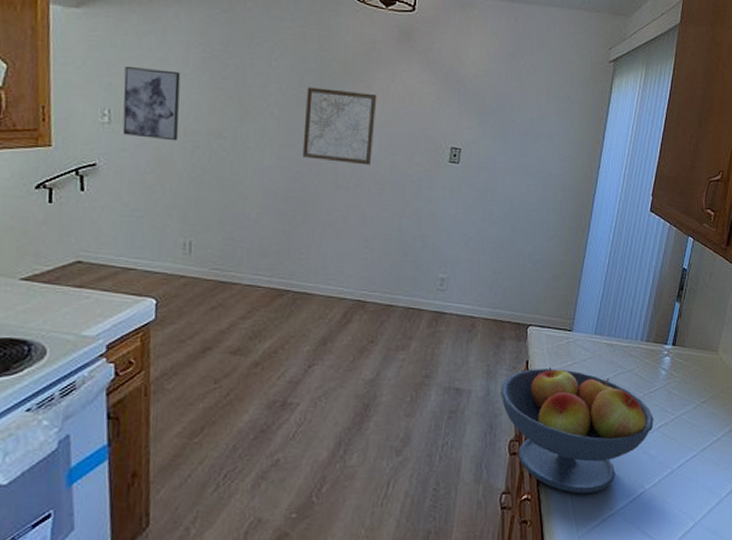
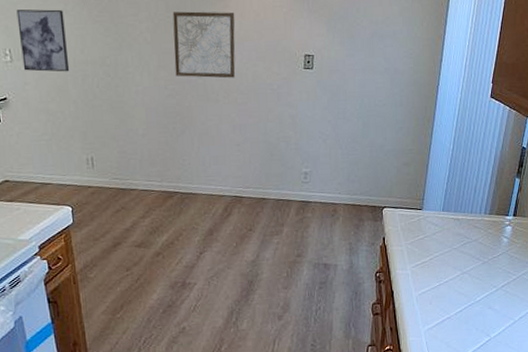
fruit bowl: present [501,366,654,494] -> none [362,241,497,344]

